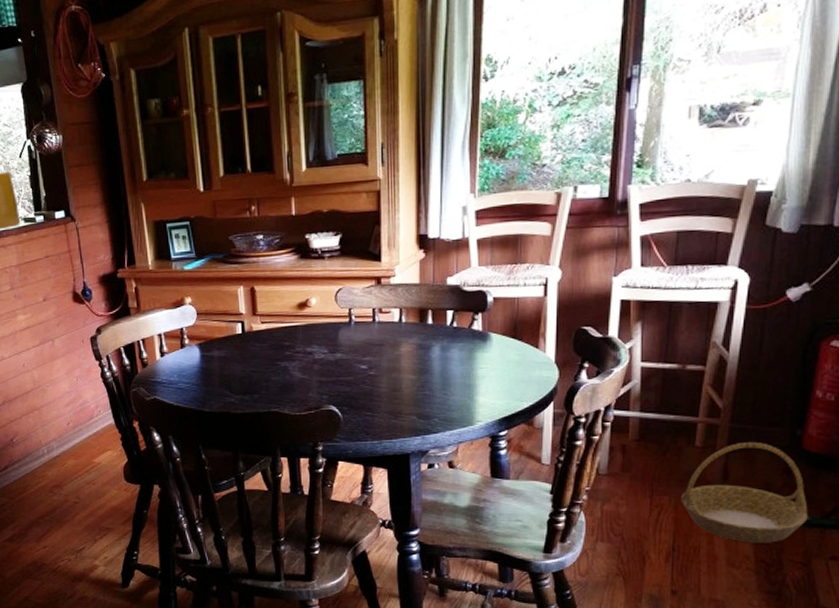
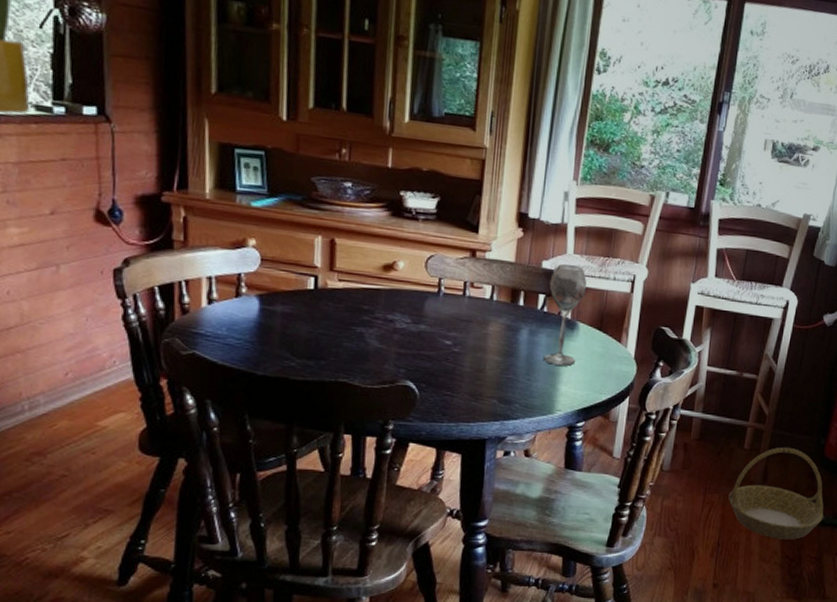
wineglass: none [456,277,496,378] -> present [543,263,587,366]

